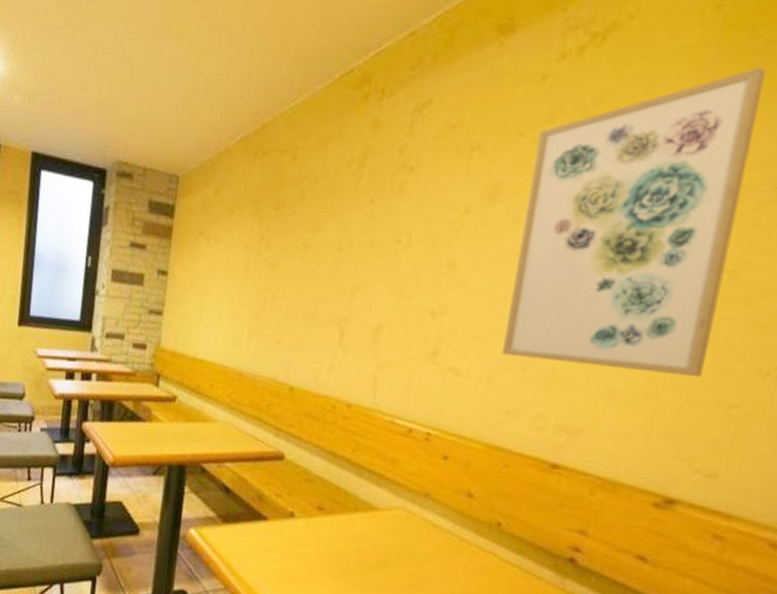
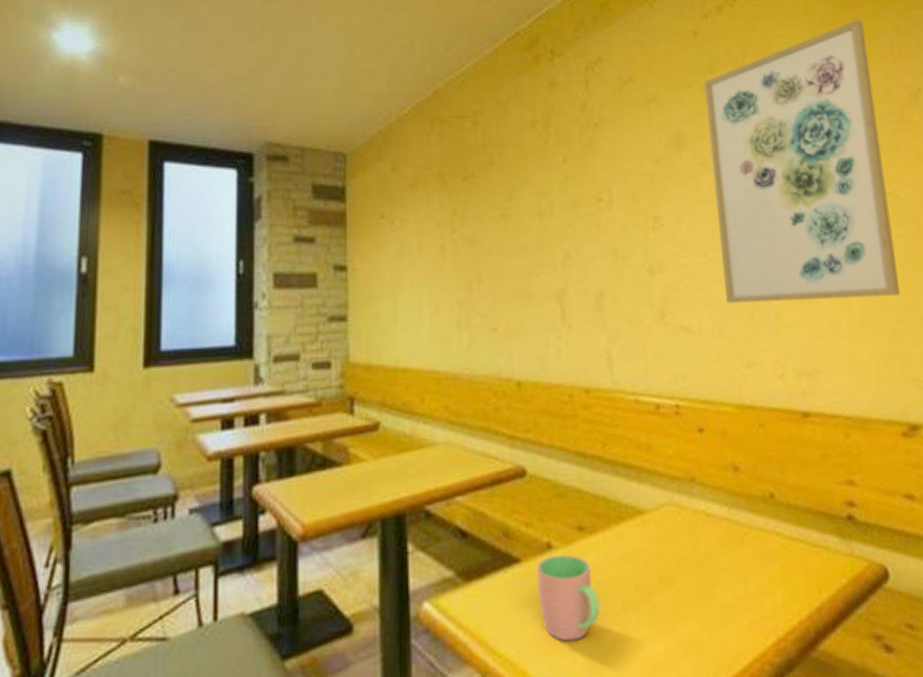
cup: none [276,522,325,585] -> present [536,555,601,642]

